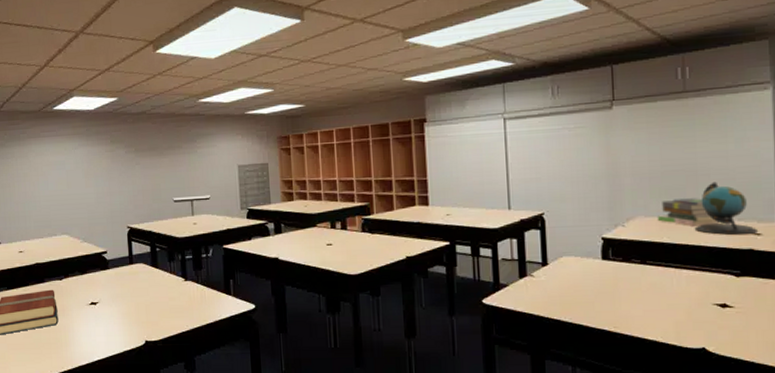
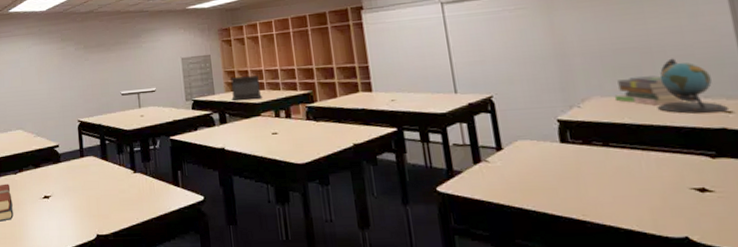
laptop: none [288,186,319,211] -> present [230,75,262,101]

